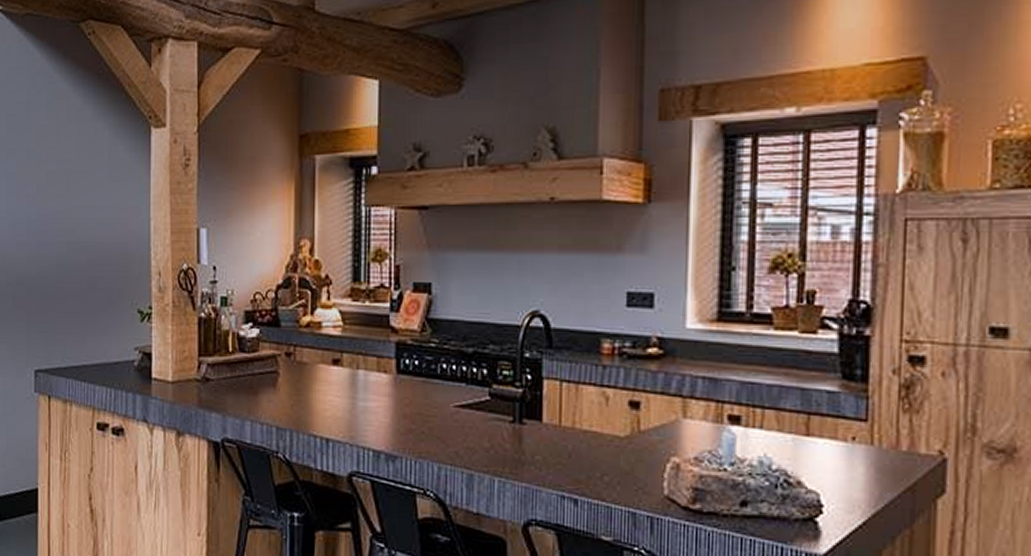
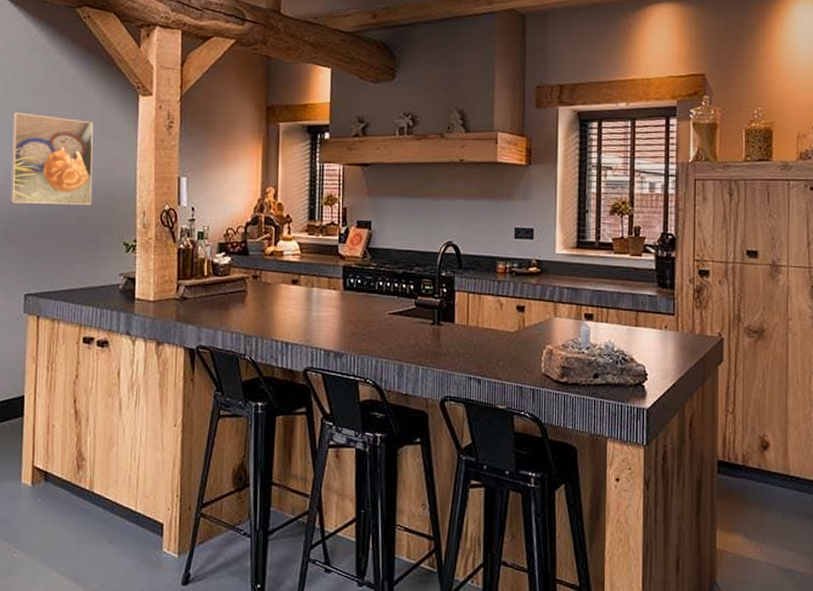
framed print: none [16,154,103,264] -> present [10,112,93,205]

